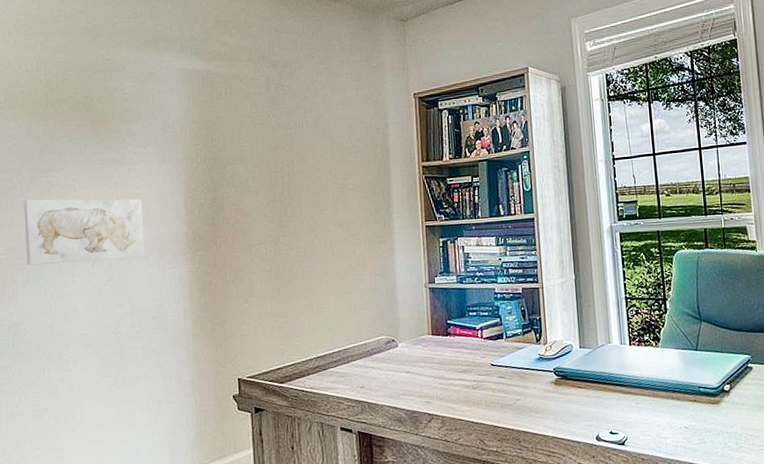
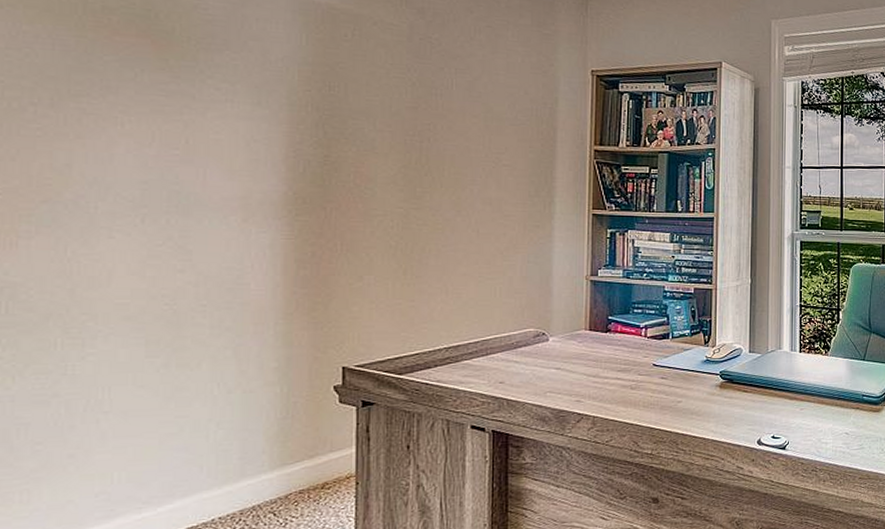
wall art: present [23,199,146,265] -> none [36,127,224,217]

